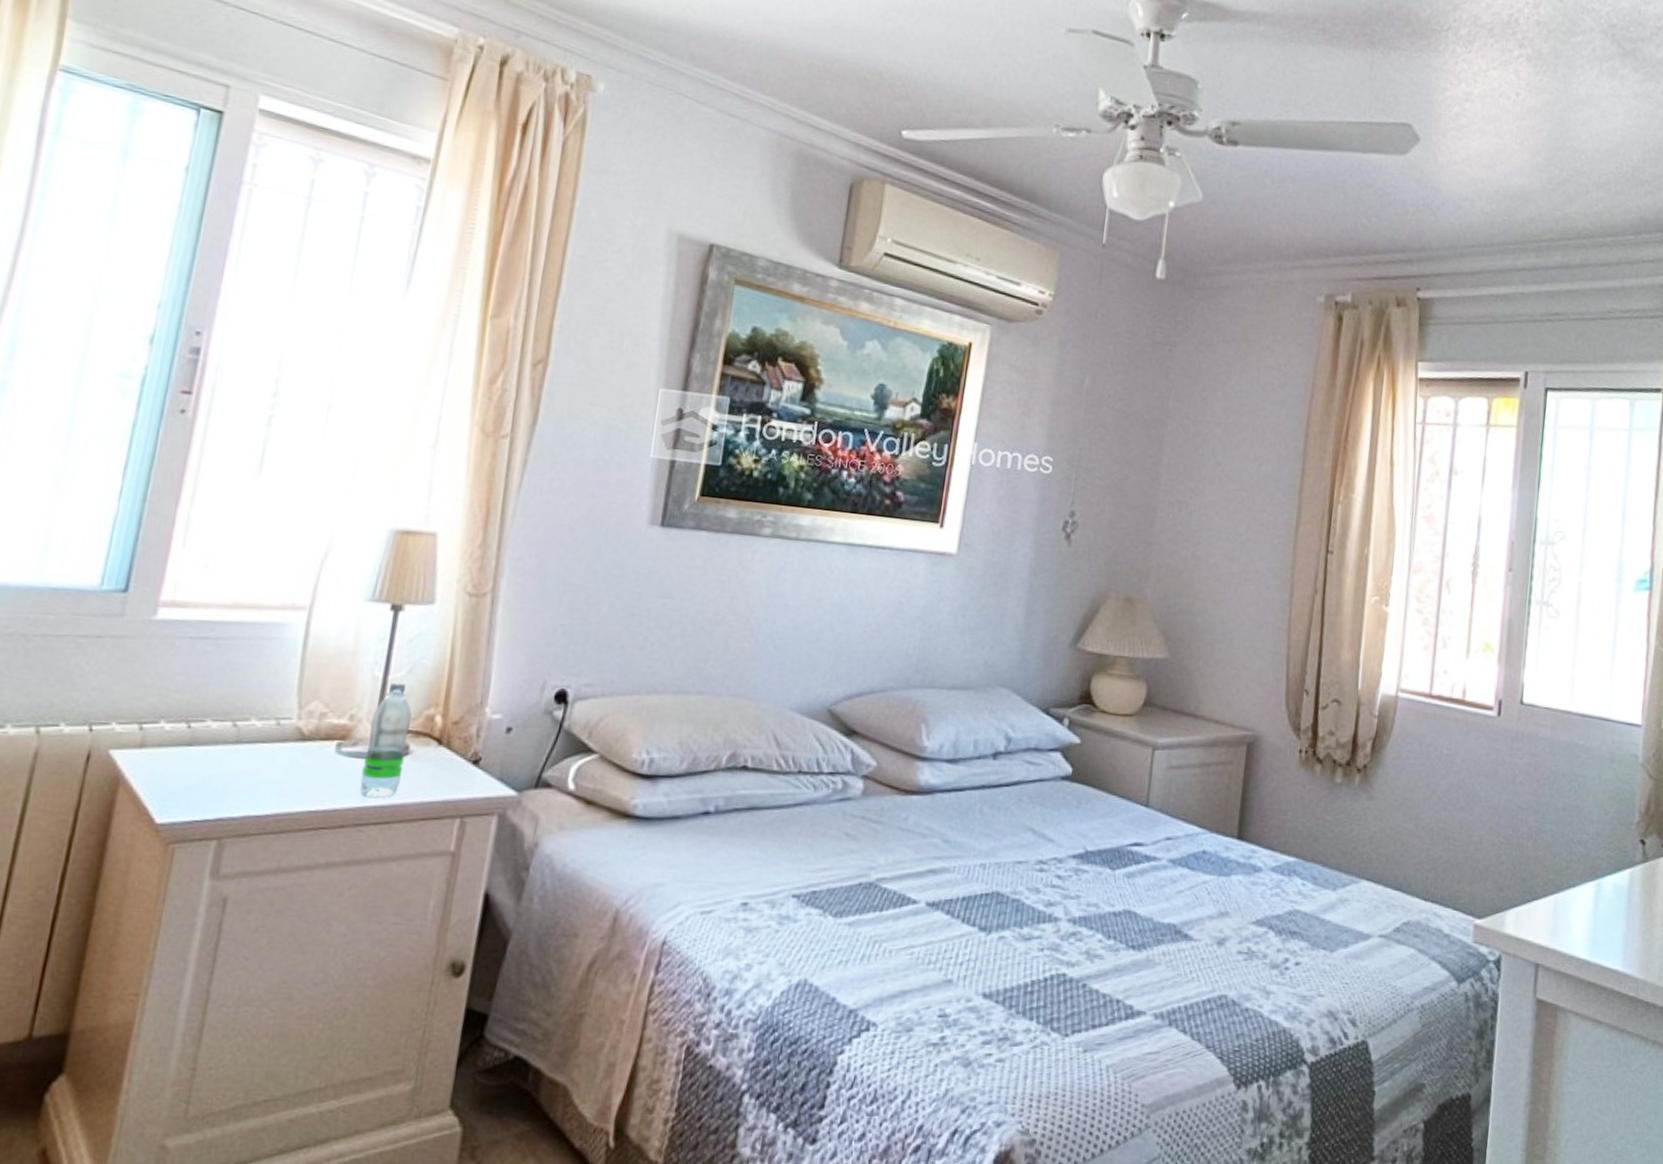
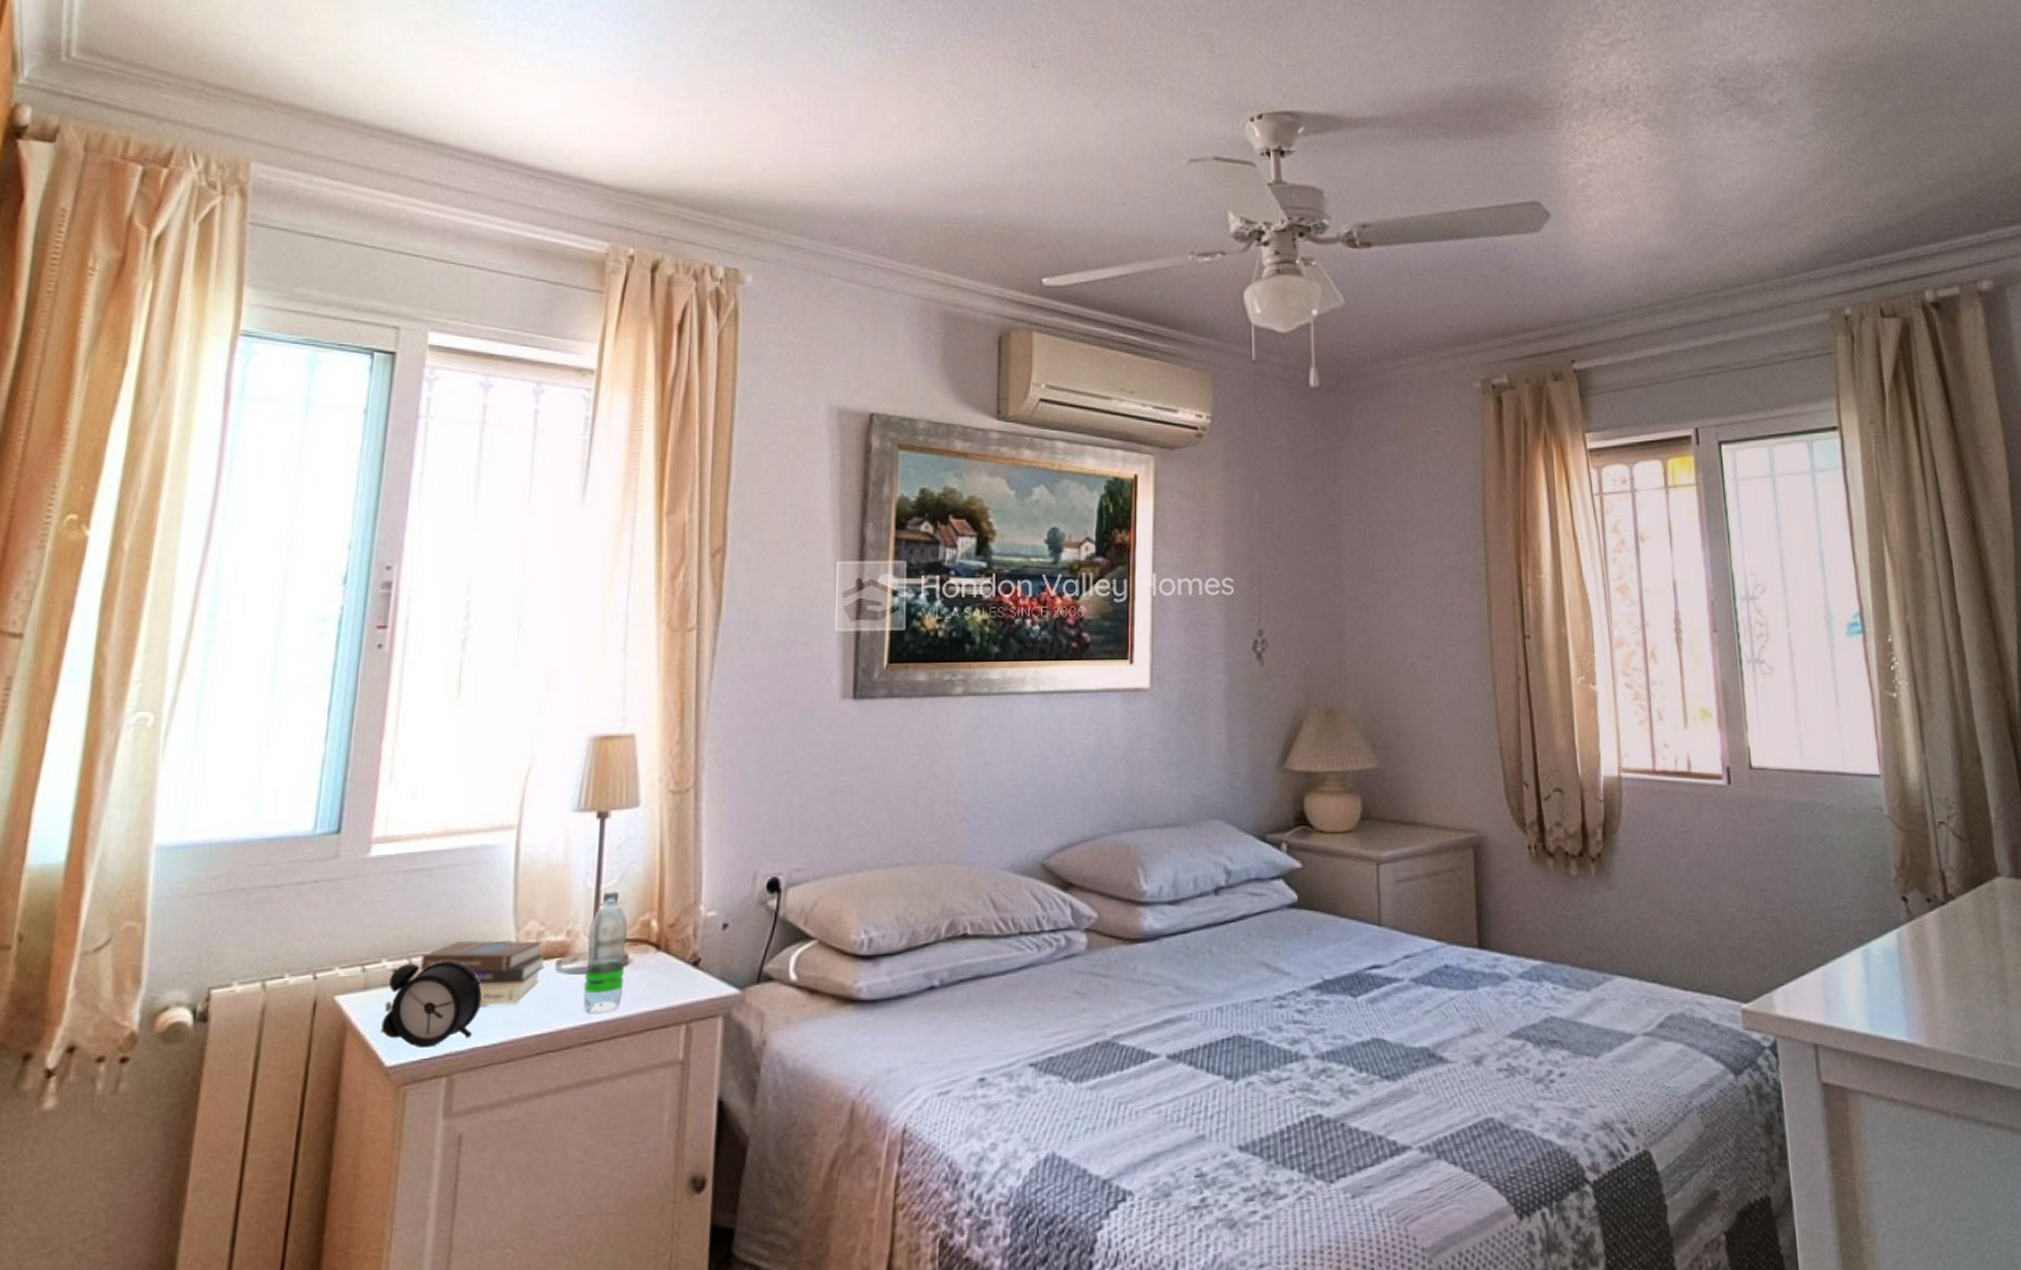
alarm clock: none [153,727,260,810] -> present [380,961,482,1048]
books: none [199,712,326,779] -> present [420,940,545,1007]

